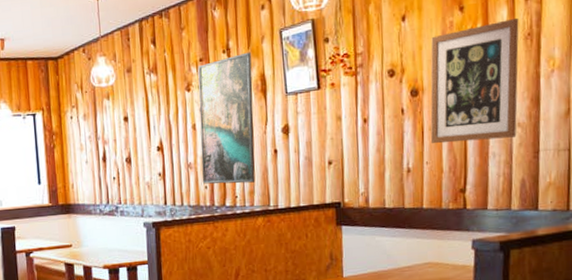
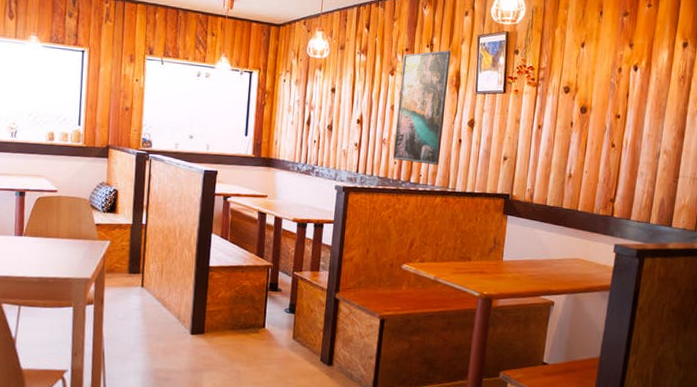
wall art: present [430,17,519,144] -> none [591,61,676,162]

